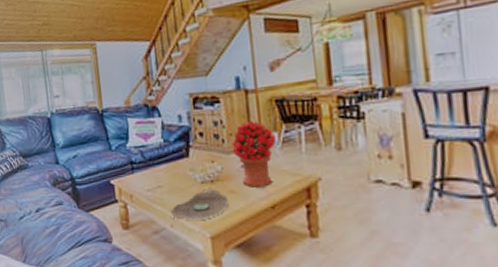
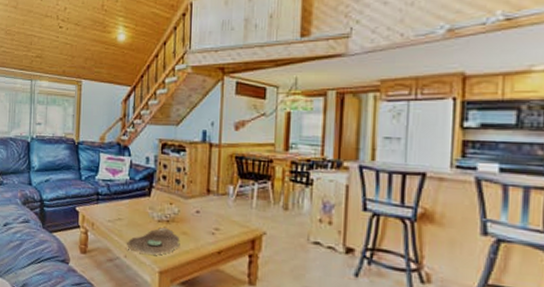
bouquet: present [232,121,276,188] -> none [190,172,231,234]

